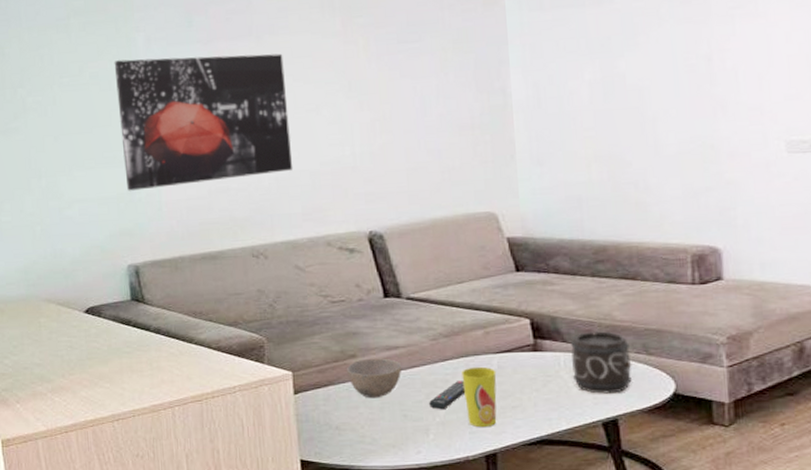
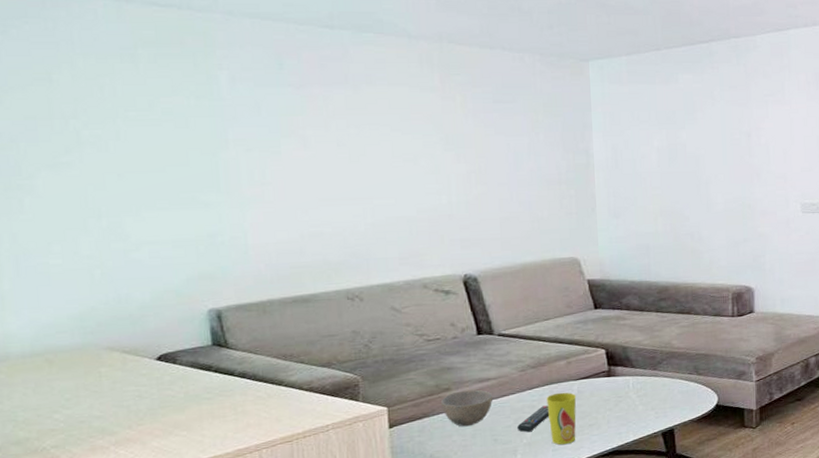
wall art: present [114,53,293,191] -> none [192,97,390,234]
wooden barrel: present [570,331,632,394] -> none [637,357,686,409]

